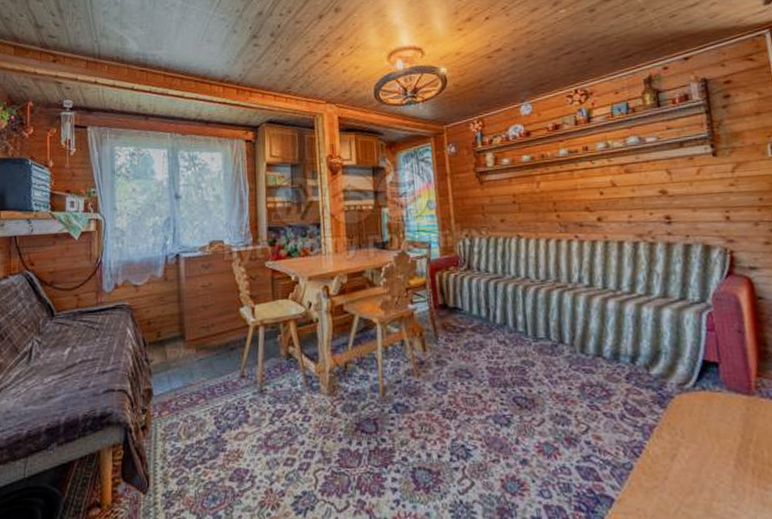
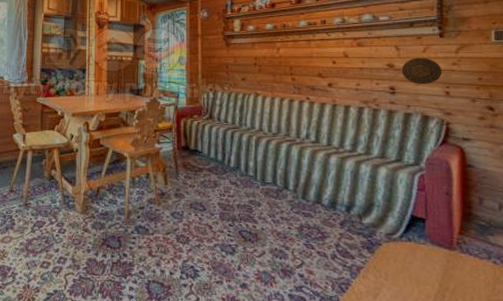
decorative plate: none [675,180,720,211] -> present [401,57,443,85]

